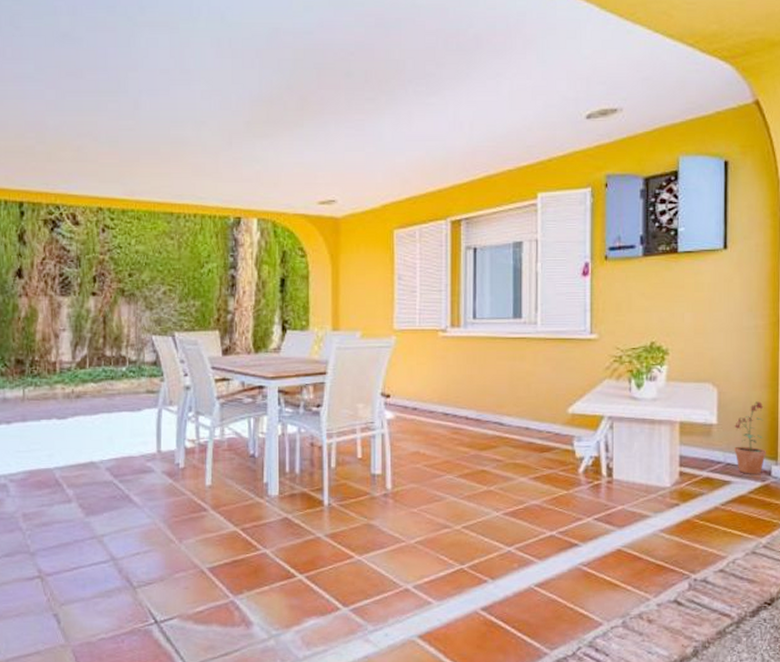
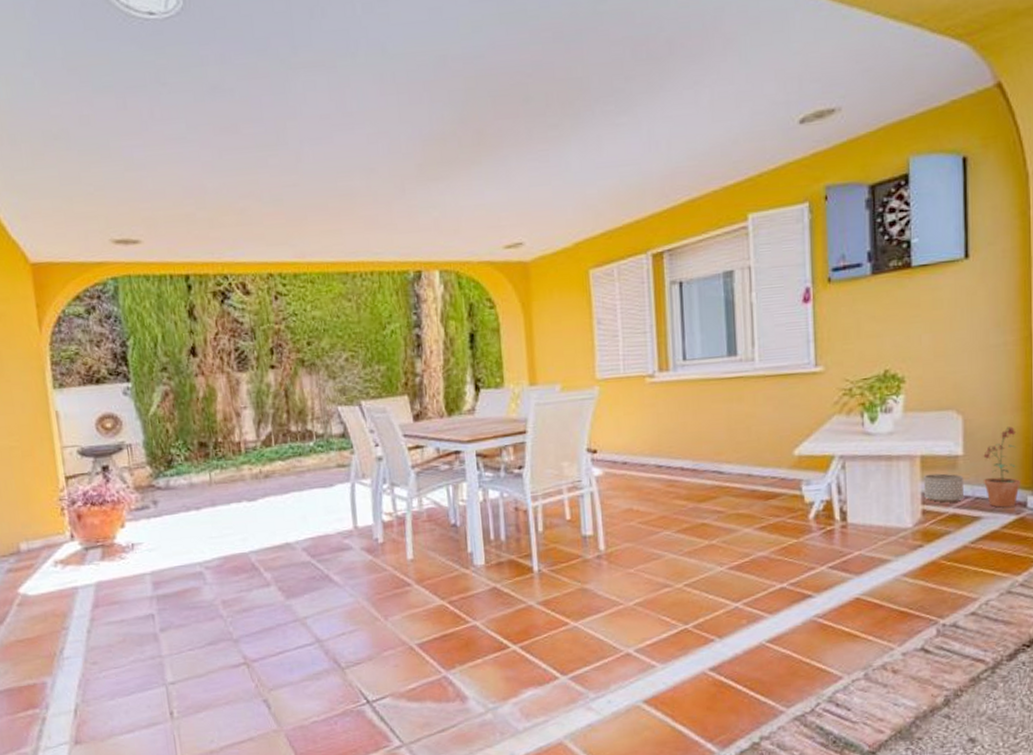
planter: none [682,439,716,466] -> present [924,473,963,503]

